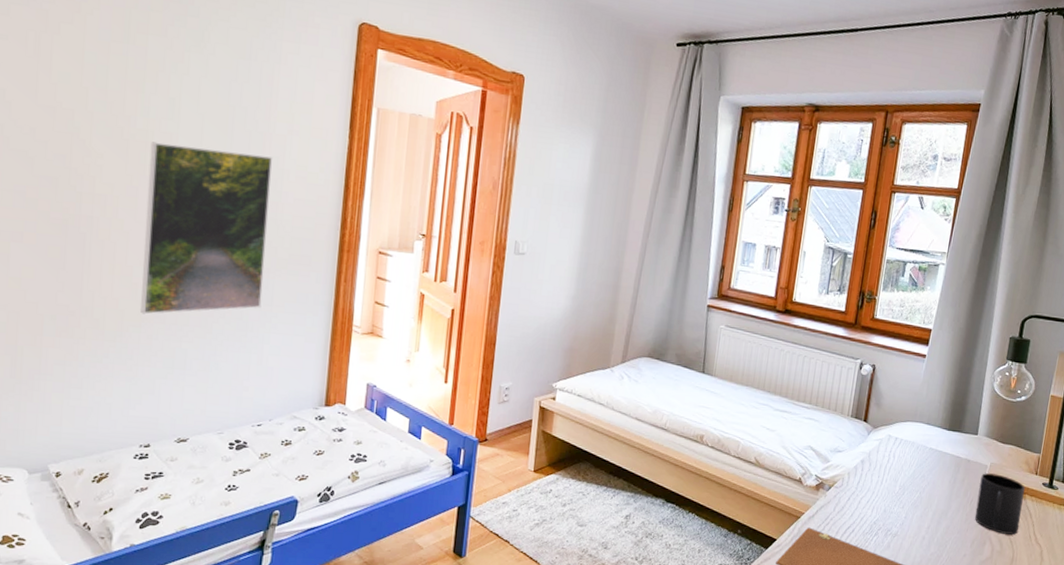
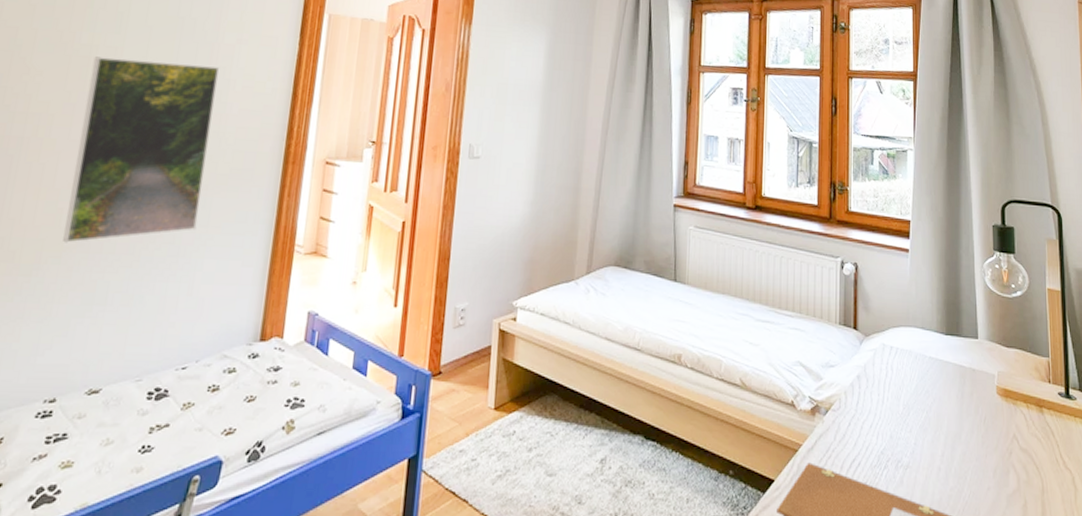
mug: present [974,473,1025,535] -> none [990,384,1043,459]

